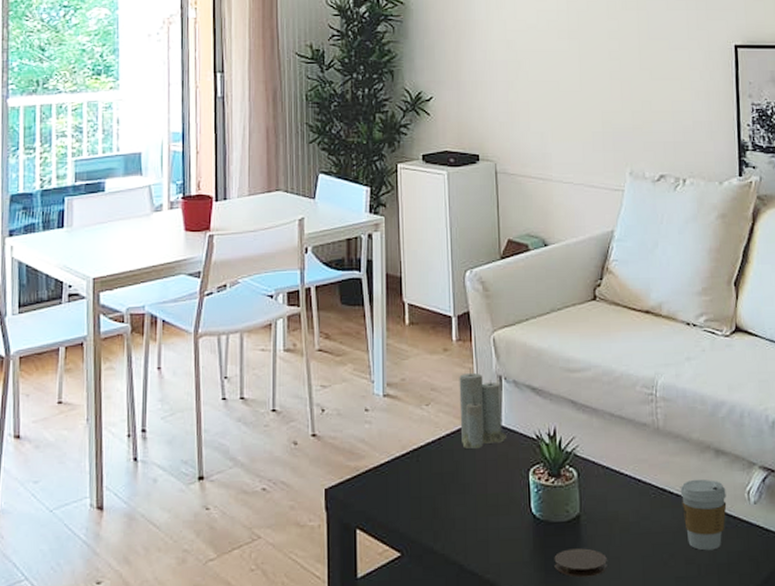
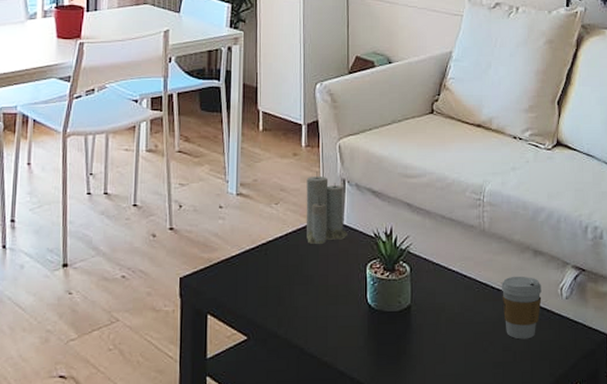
coaster: present [554,548,607,578] -> none [386,335,433,361]

